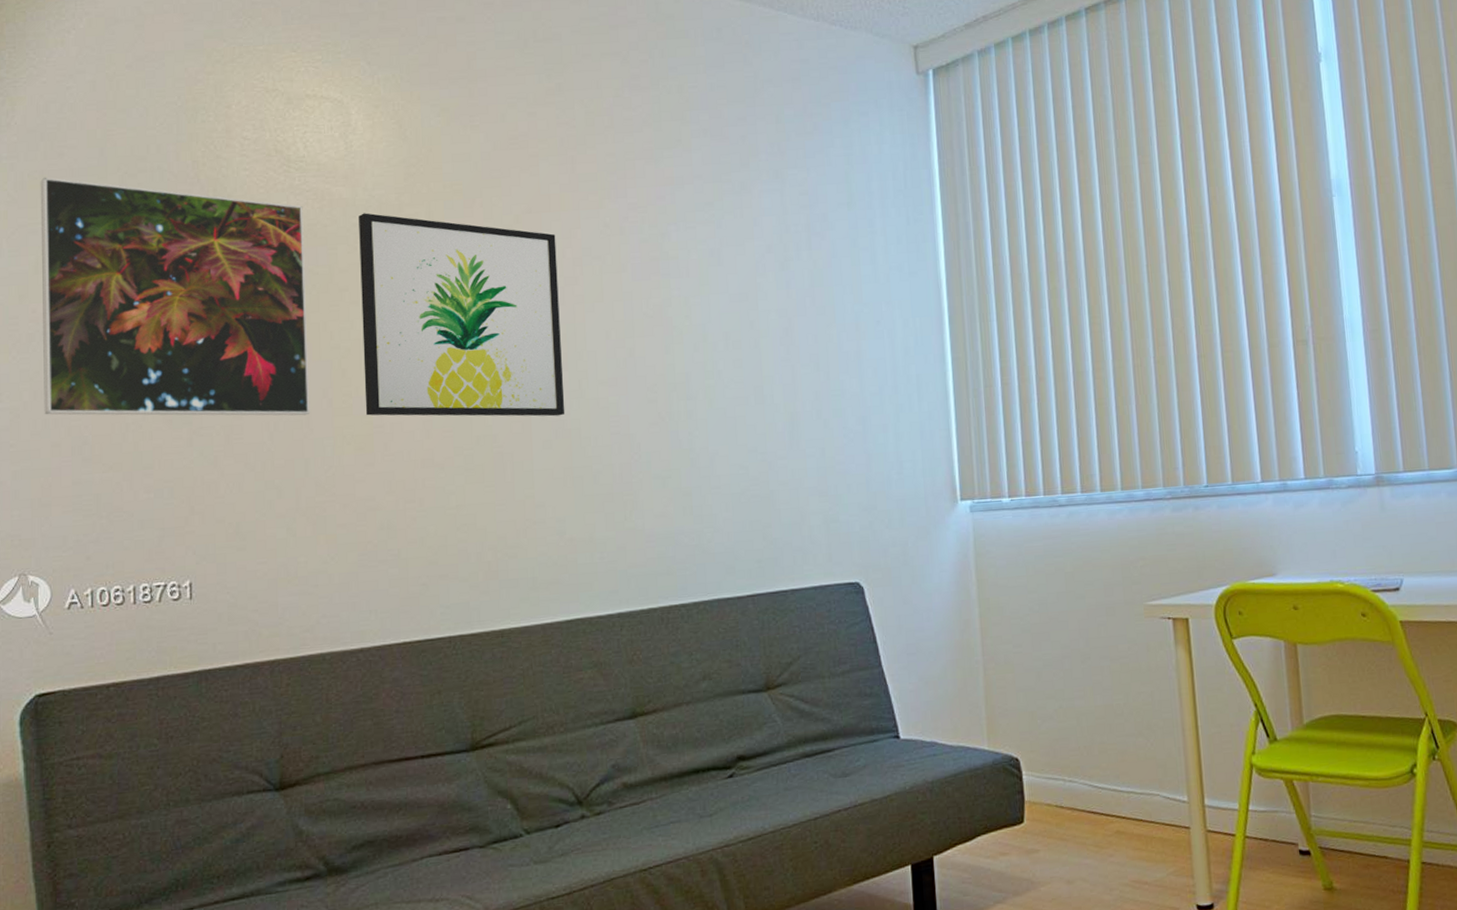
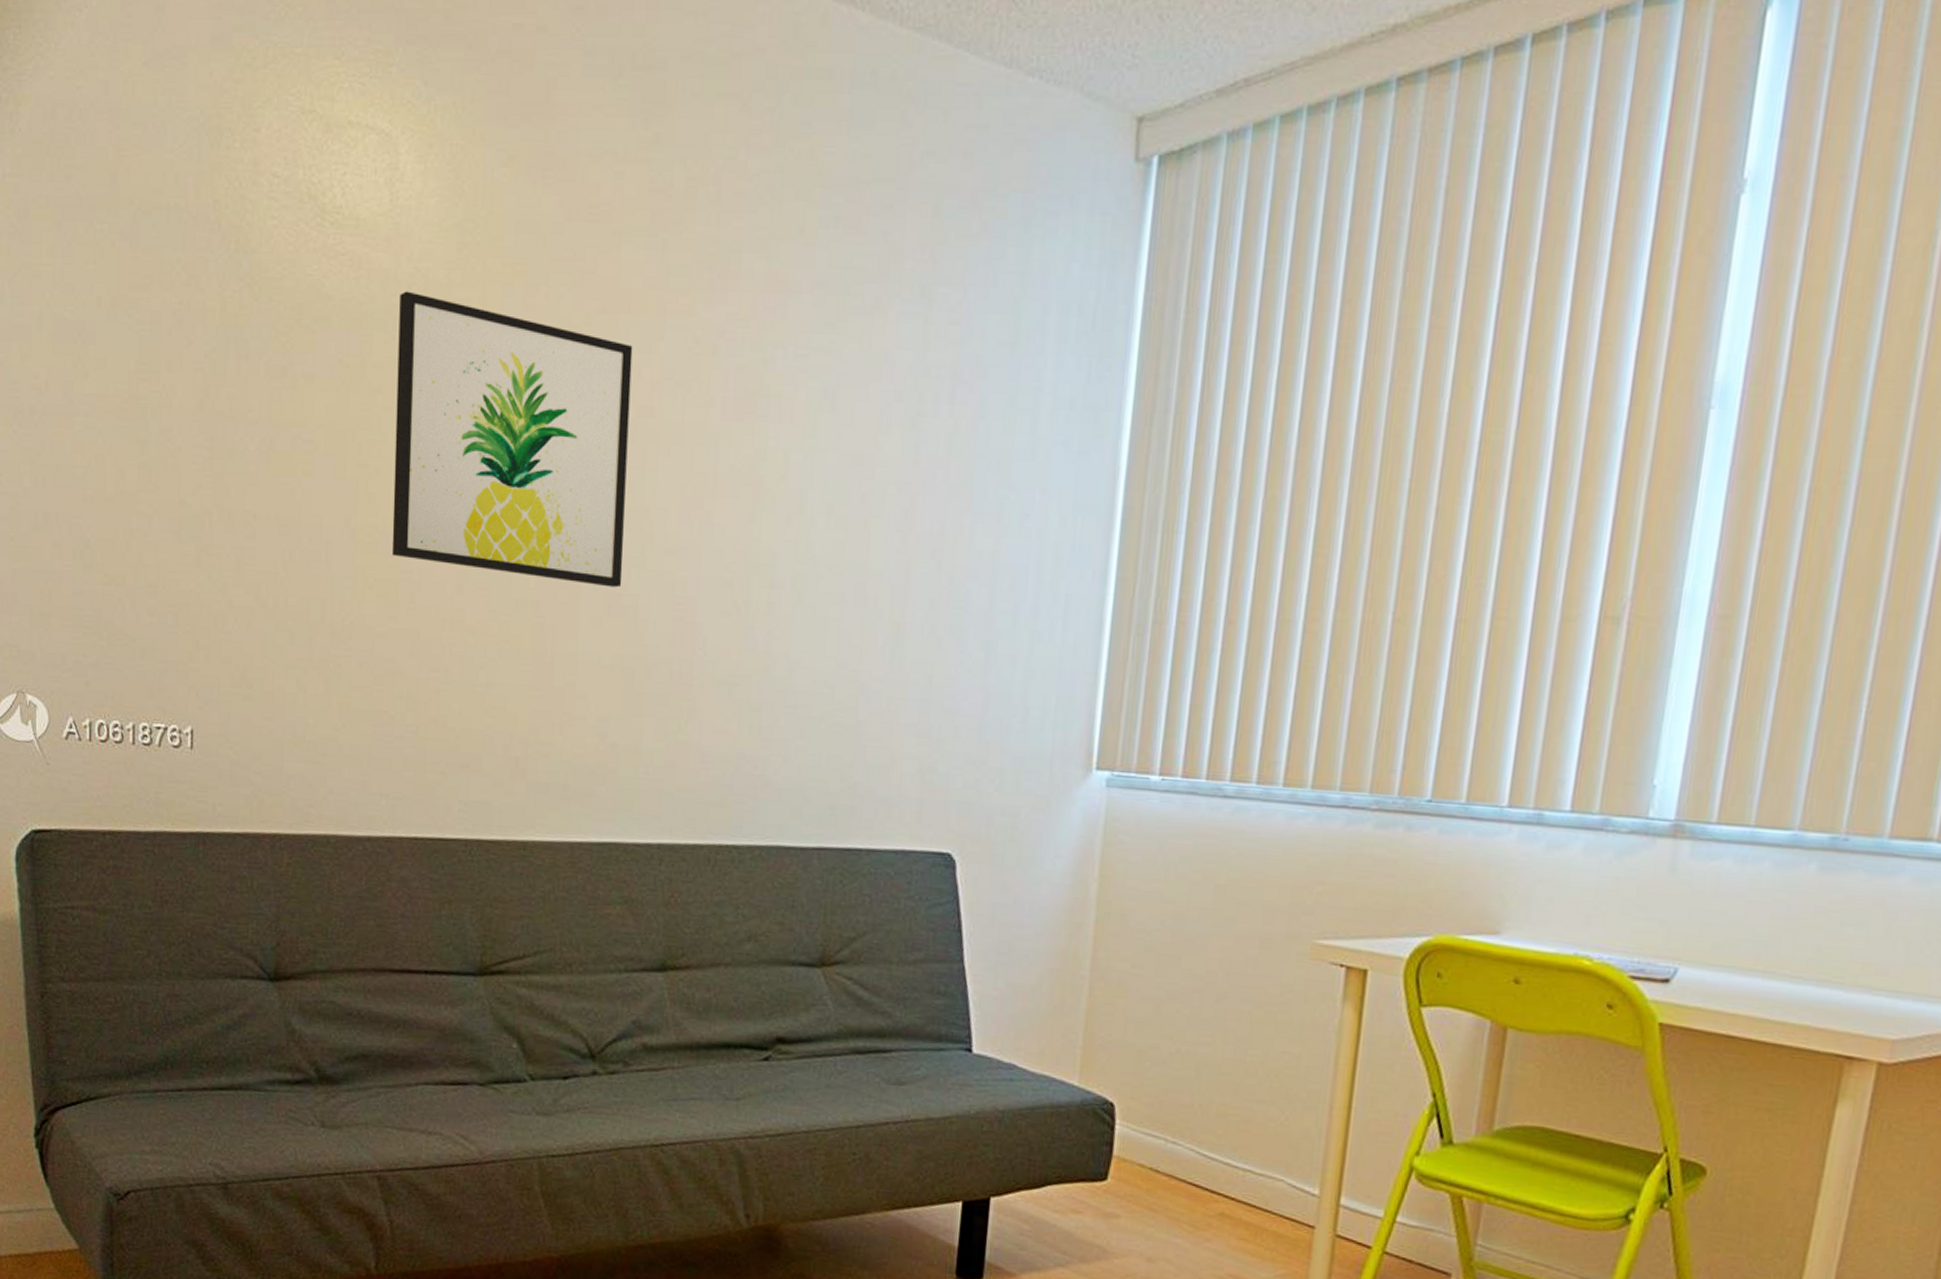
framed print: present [40,177,310,416] -> none [45,204,336,546]

